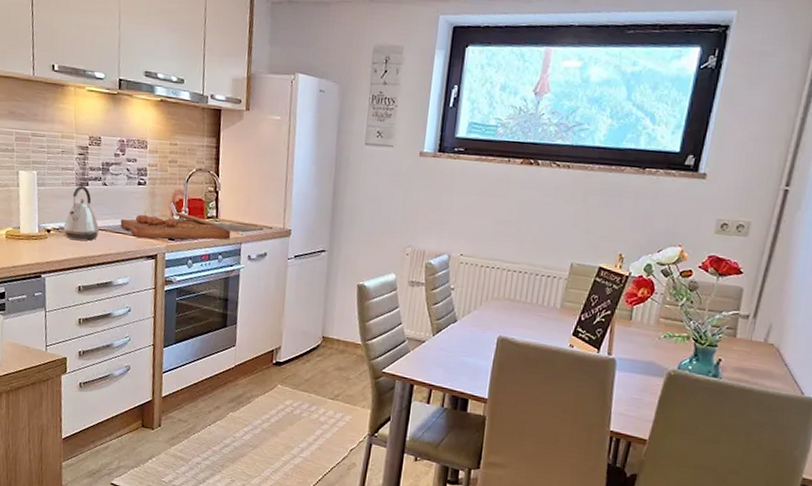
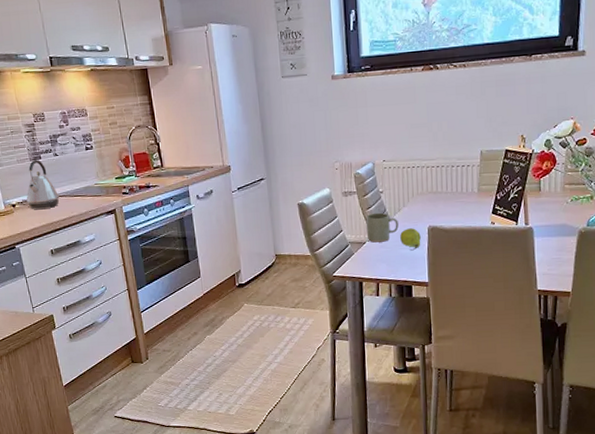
cutting board: present [120,212,231,240] -> none [76,168,178,198]
mug: none [427,310,466,345] -> present [366,212,399,243]
fruit: none [464,334,488,360] -> present [400,228,421,251]

